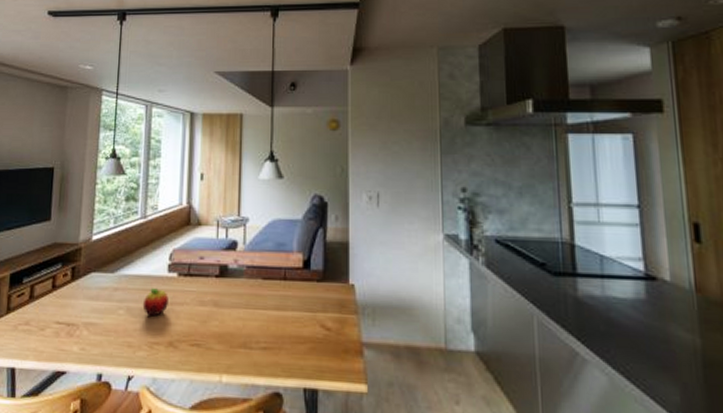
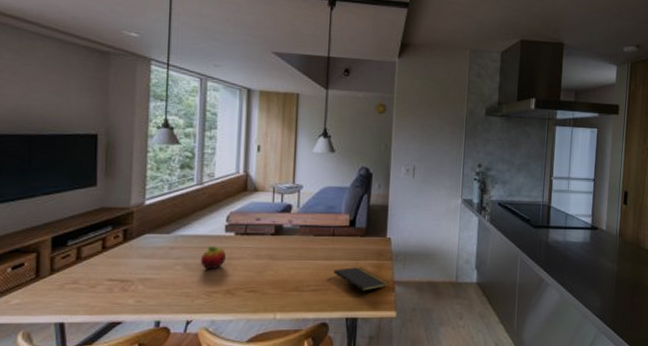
notepad: none [287,320,356,364] -> present [334,266,389,299]

